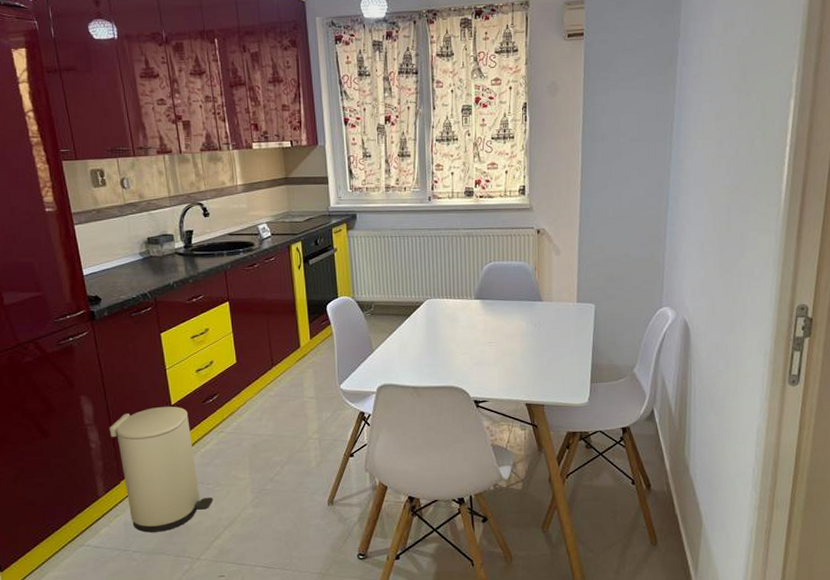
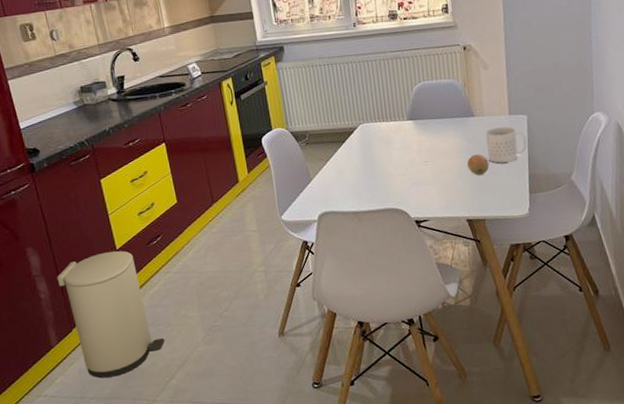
fruit: none [531,339,553,360] -> present [467,154,489,175]
mug: none [551,313,592,350] -> present [485,126,527,164]

